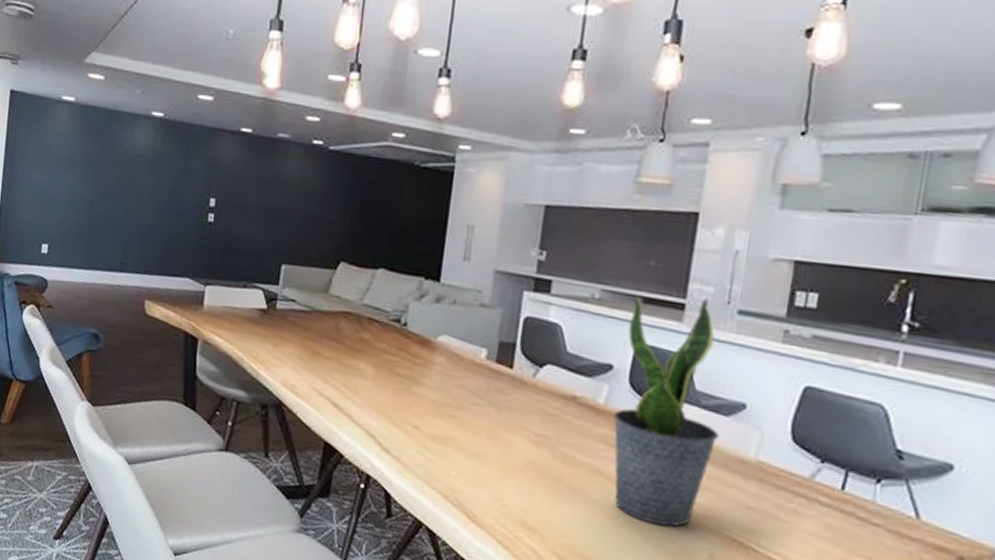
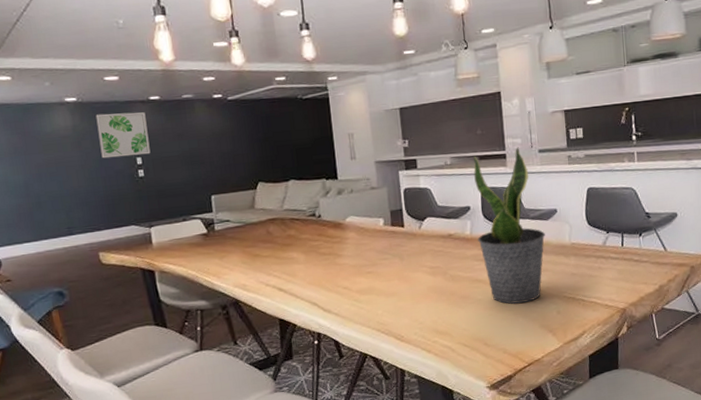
wall art: none [174,137,232,197] -> present [96,112,151,159]

